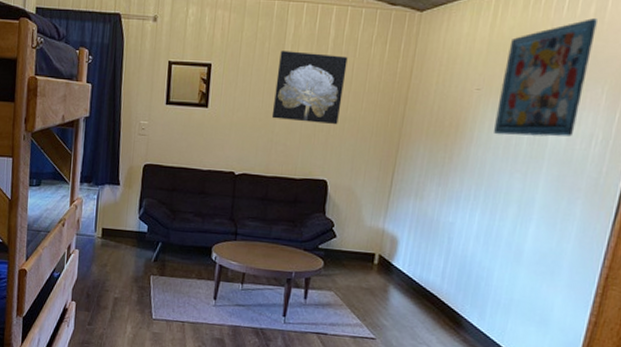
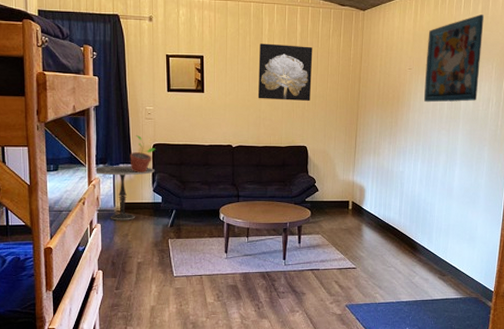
side table: none [78,185,143,249] -> present [94,166,155,220]
potted plant: none [117,153,146,196] -> present [130,135,156,172]

